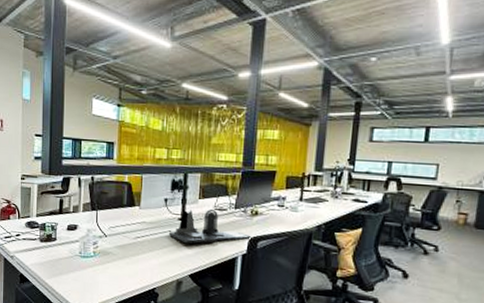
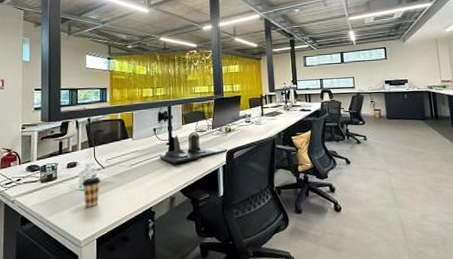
coffee cup: none [82,244,102,277] -> present [82,176,101,207]

